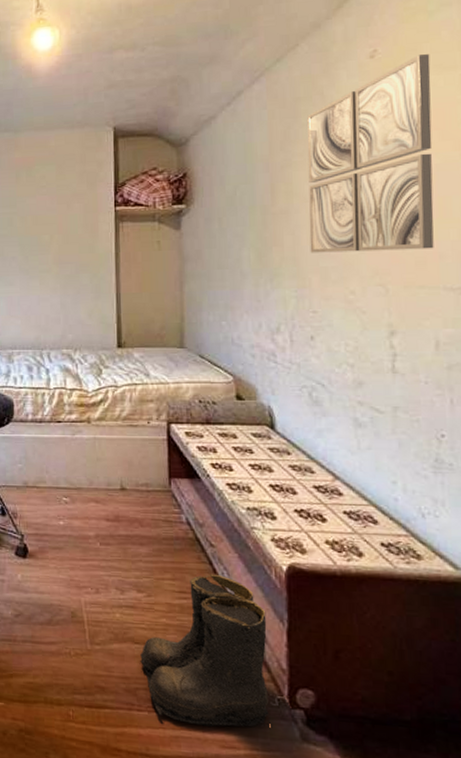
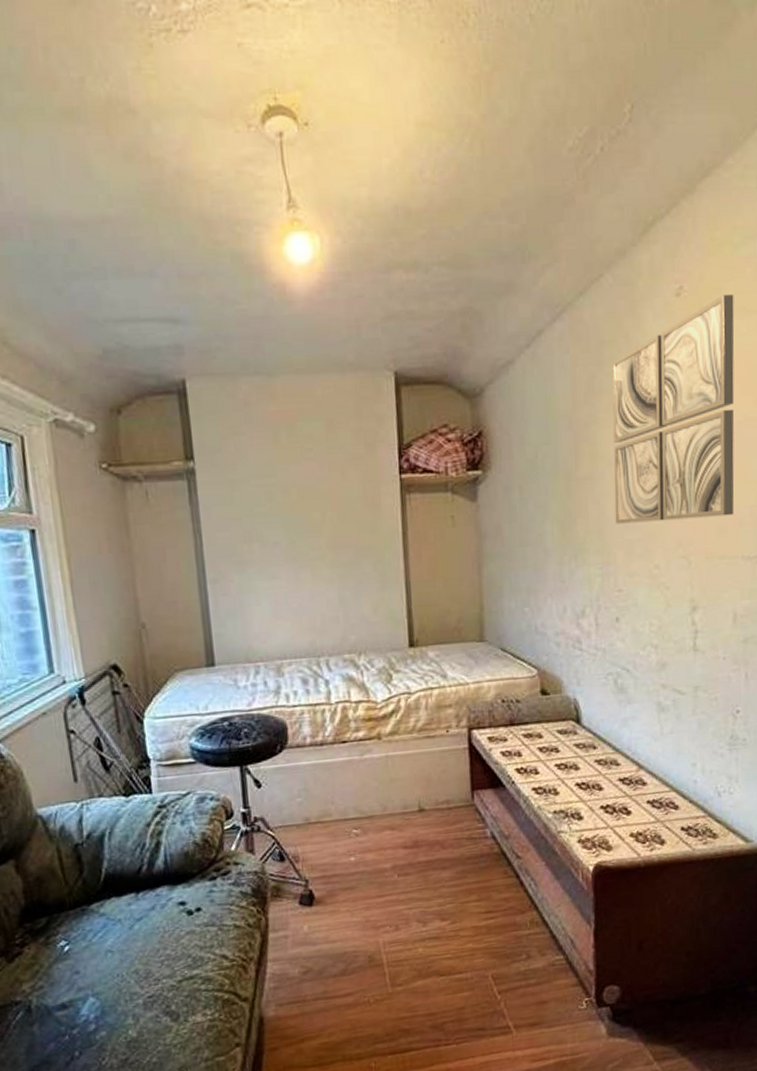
boots: present [139,574,269,727] -> none [445,886,577,1046]

